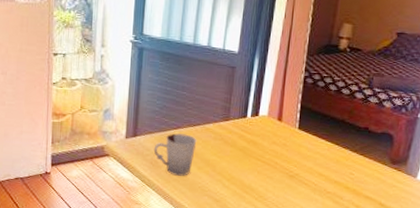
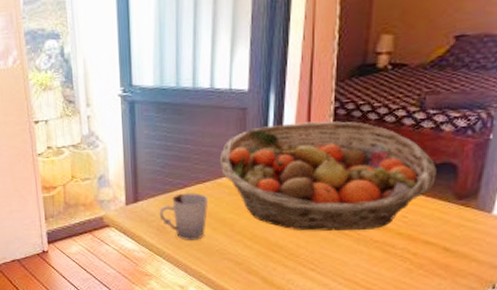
fruit basket: none [209,84,378,182] -> present [219,121,436,231]

